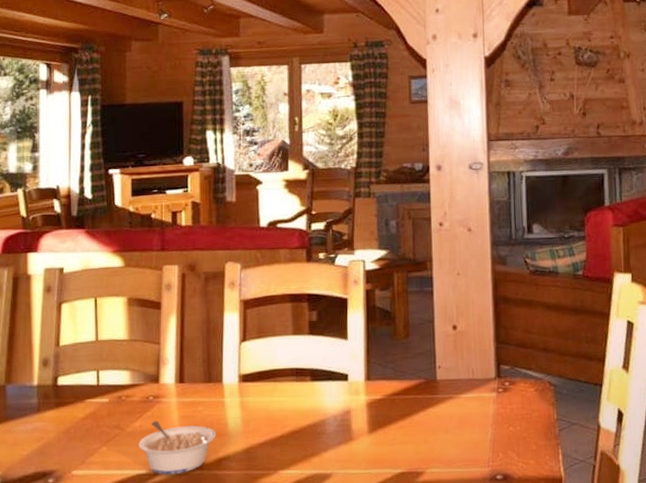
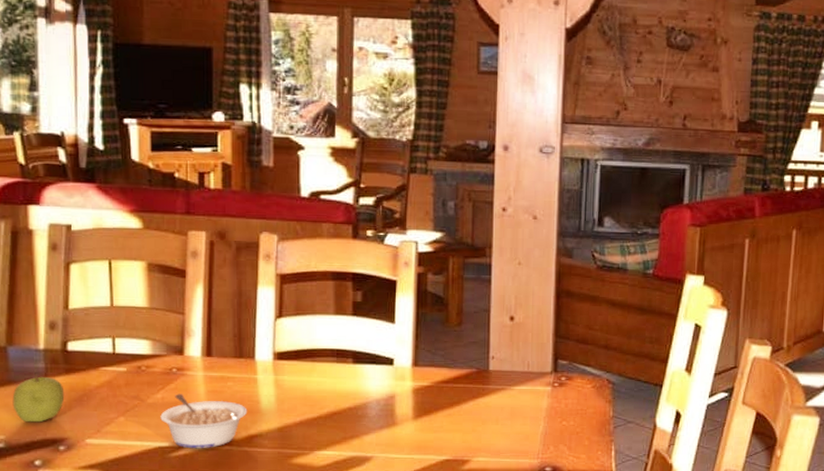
fruit: none [9,409,54,457] -> present [12,374,65,423]

